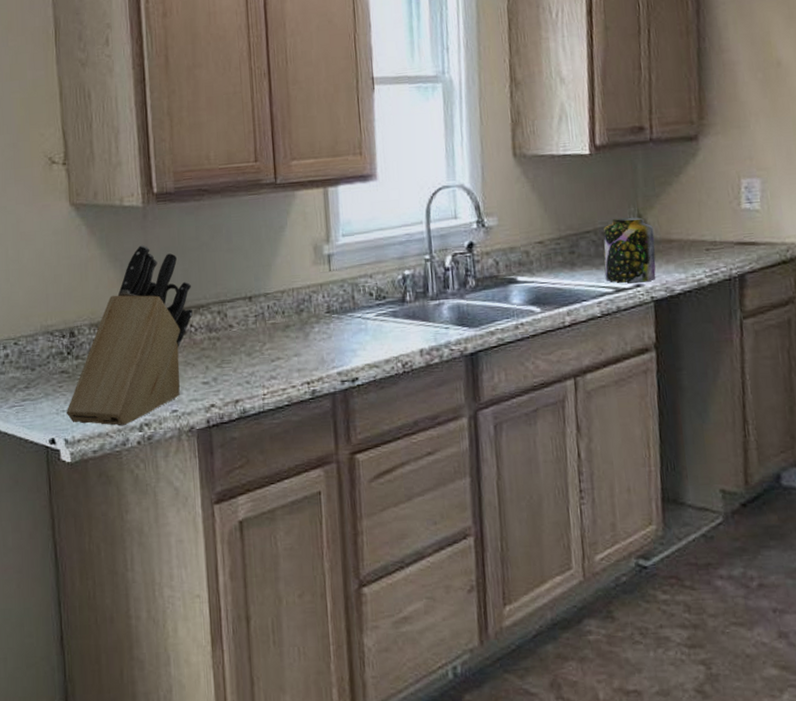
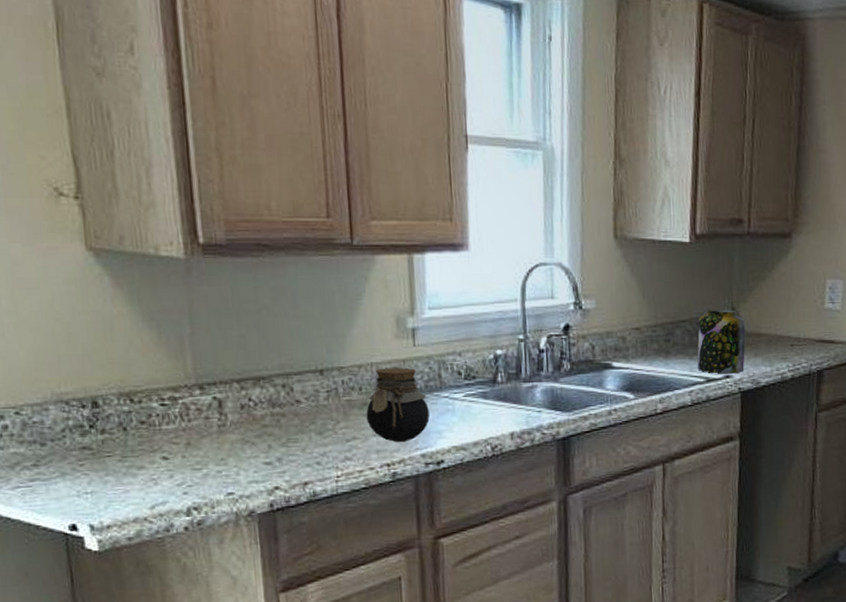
knife block: present [67,244,193,427] -> none [91,303,251,511]
jar: none [288,291,345,361] -> present [366,367,430,442]

